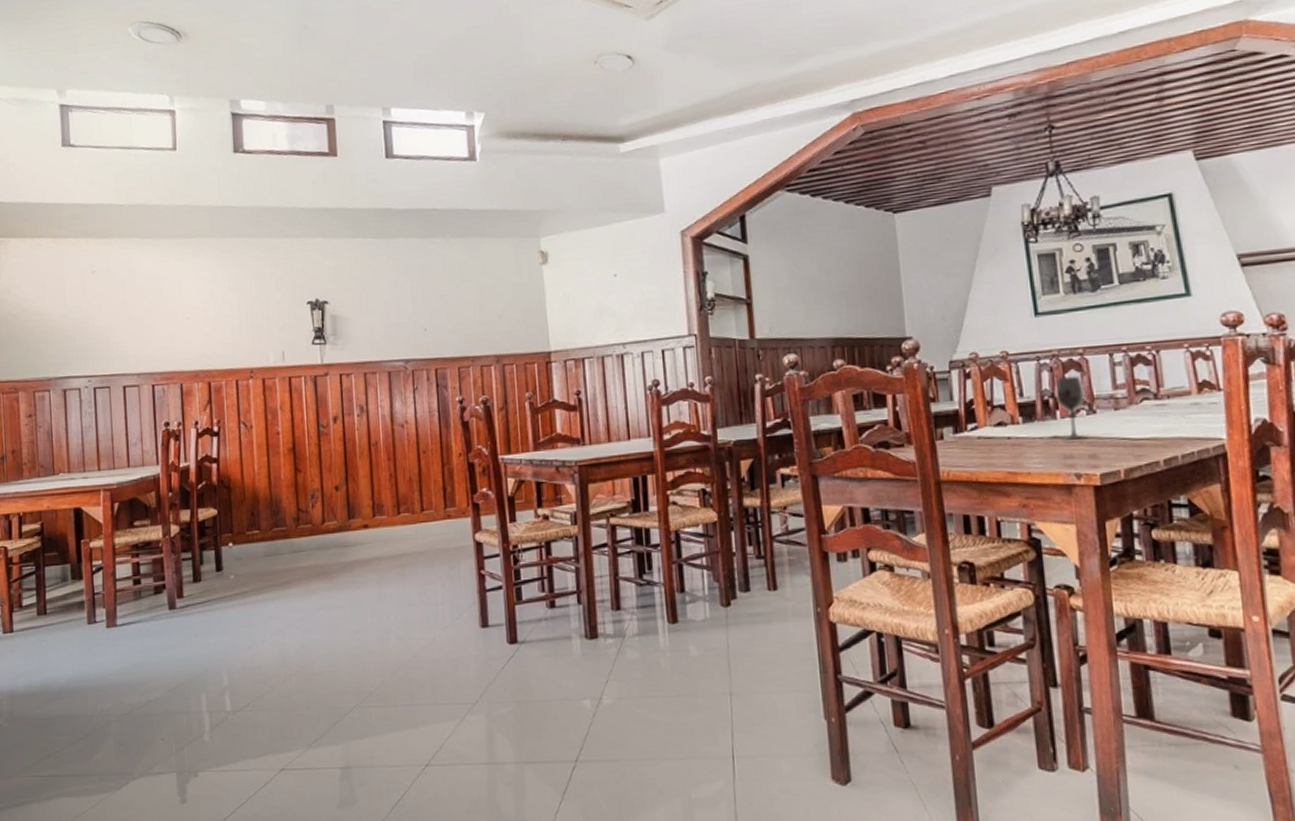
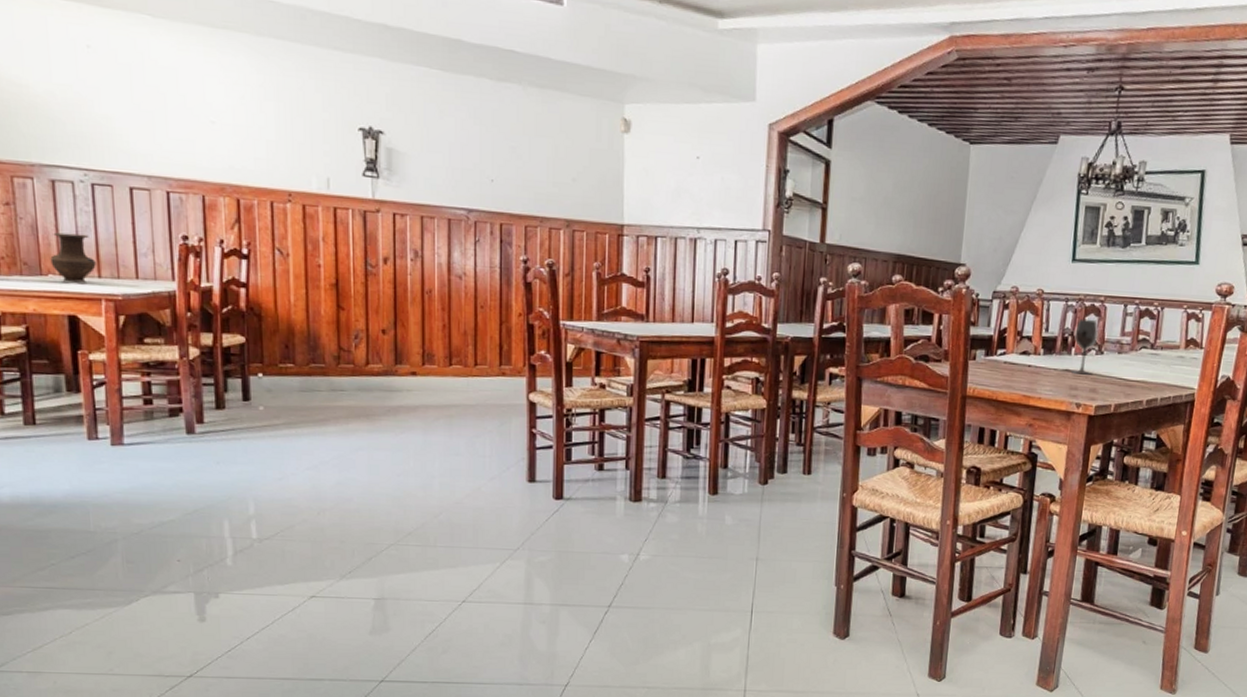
vase: none [61,433,97,478] -> present [50,232,96,283]

